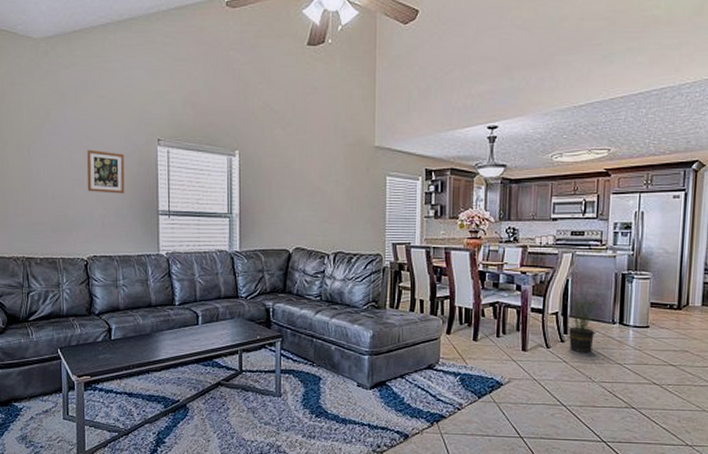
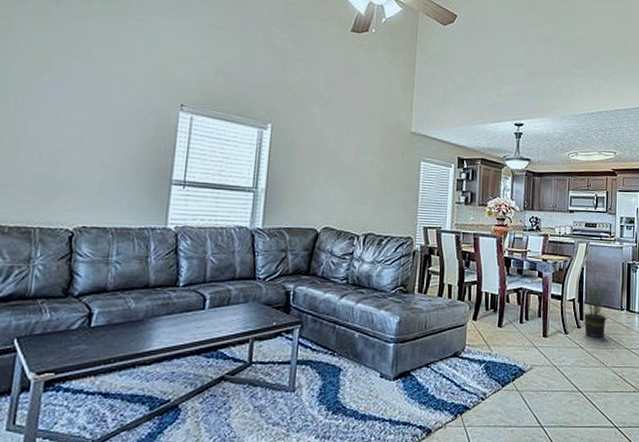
picture frame: present [86,149,125,194] -> none [86,107,138,159]

